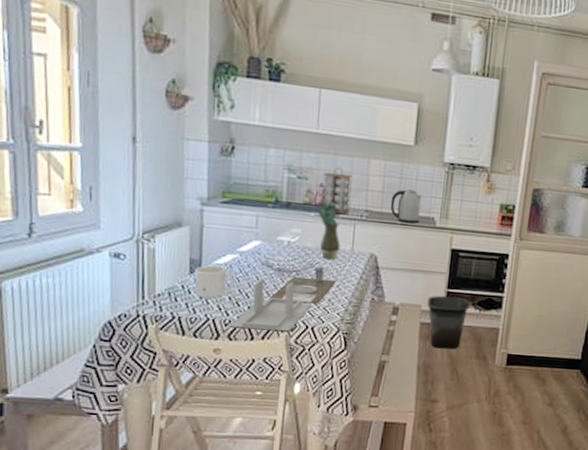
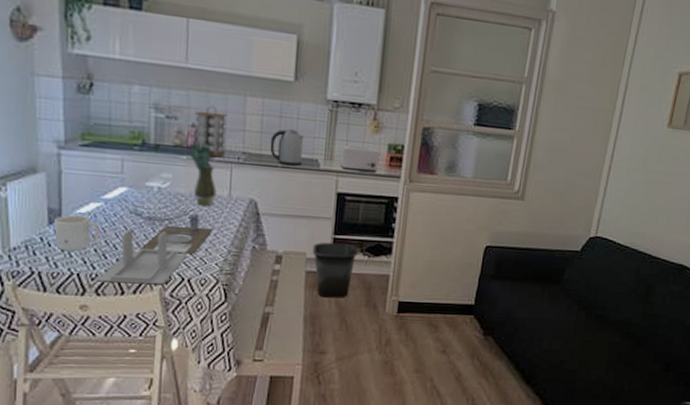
toaster: none [454,205,493,231] -> present [340,145,381,173]

